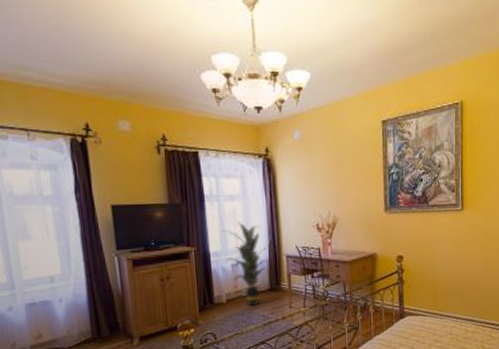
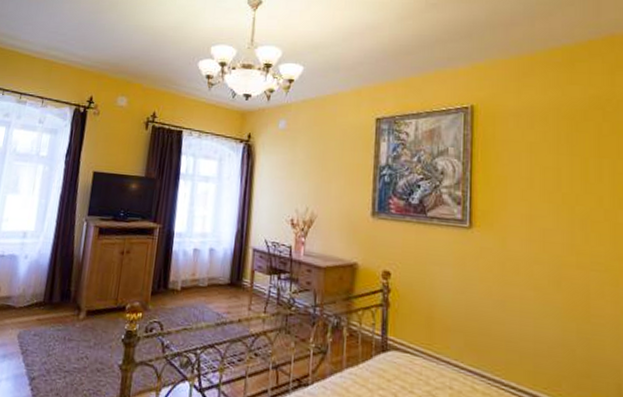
indoor plant: present [223,222,272,307] -> none [188,205,236,301]

